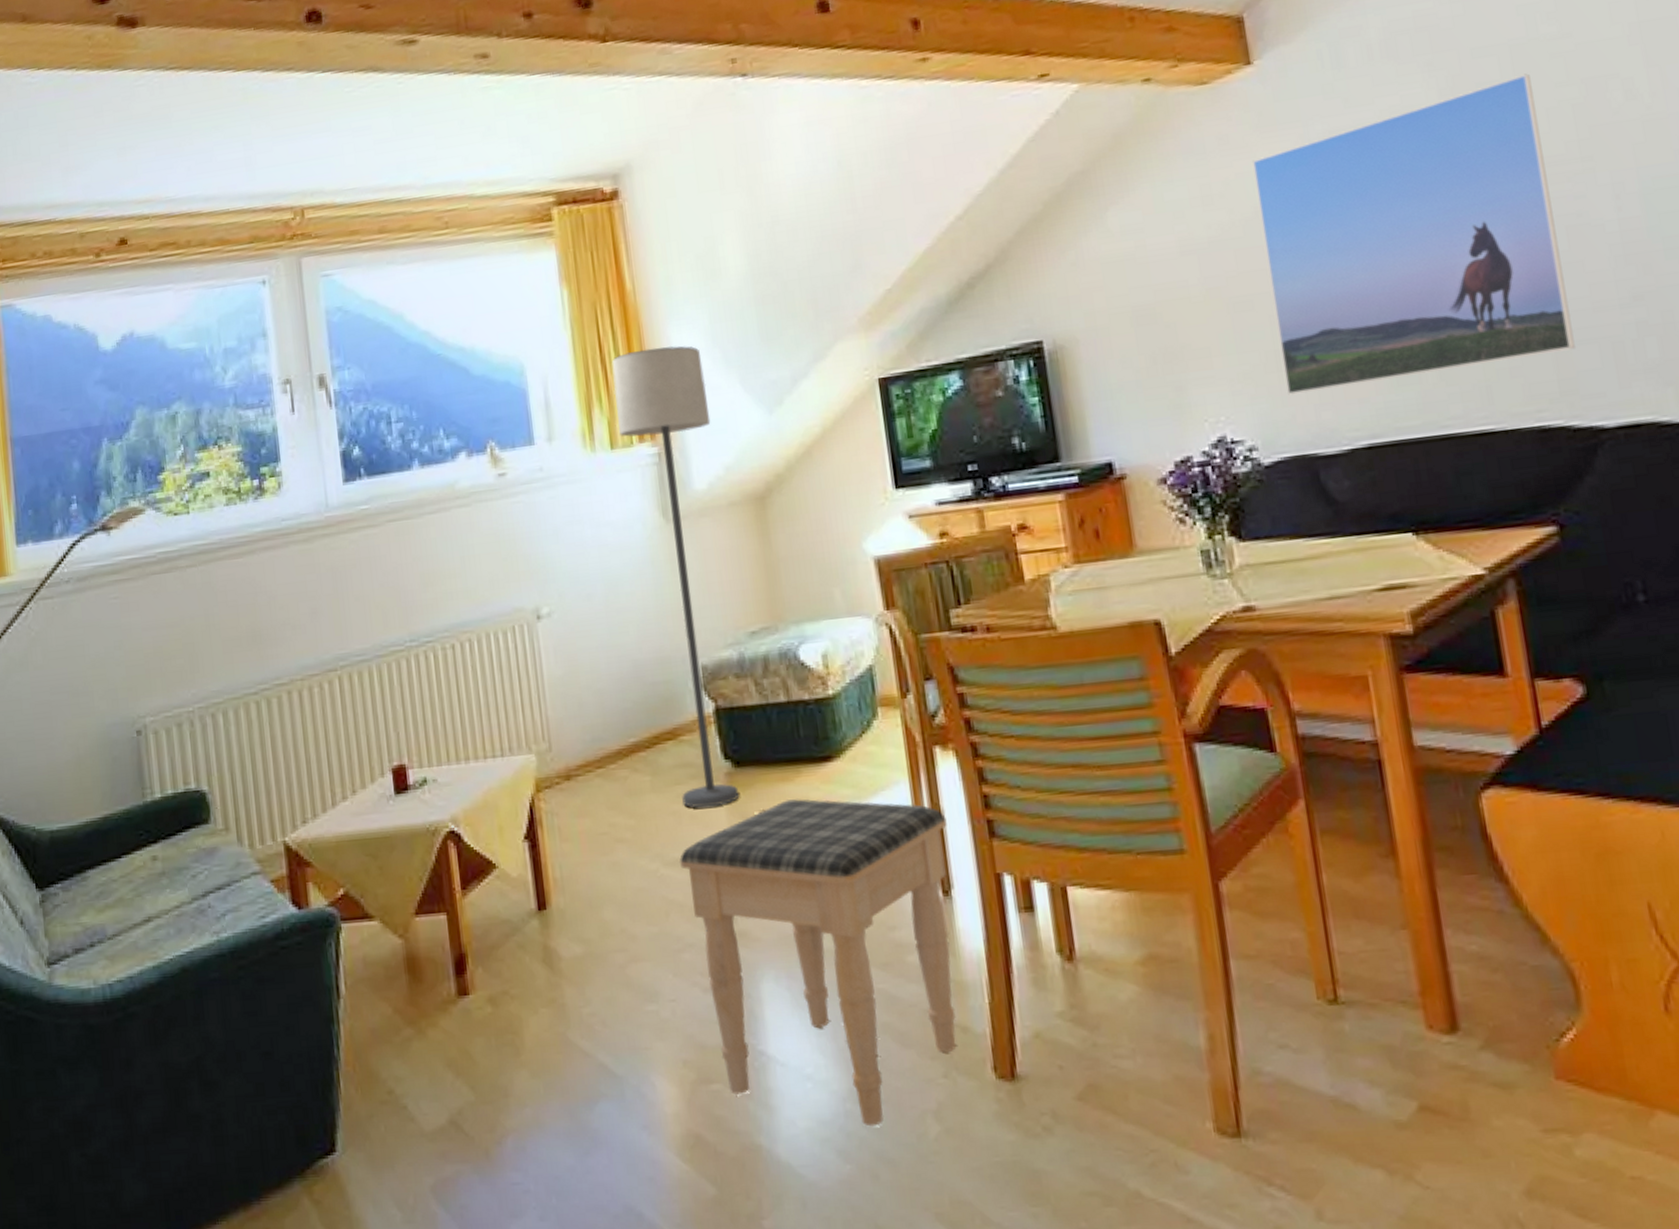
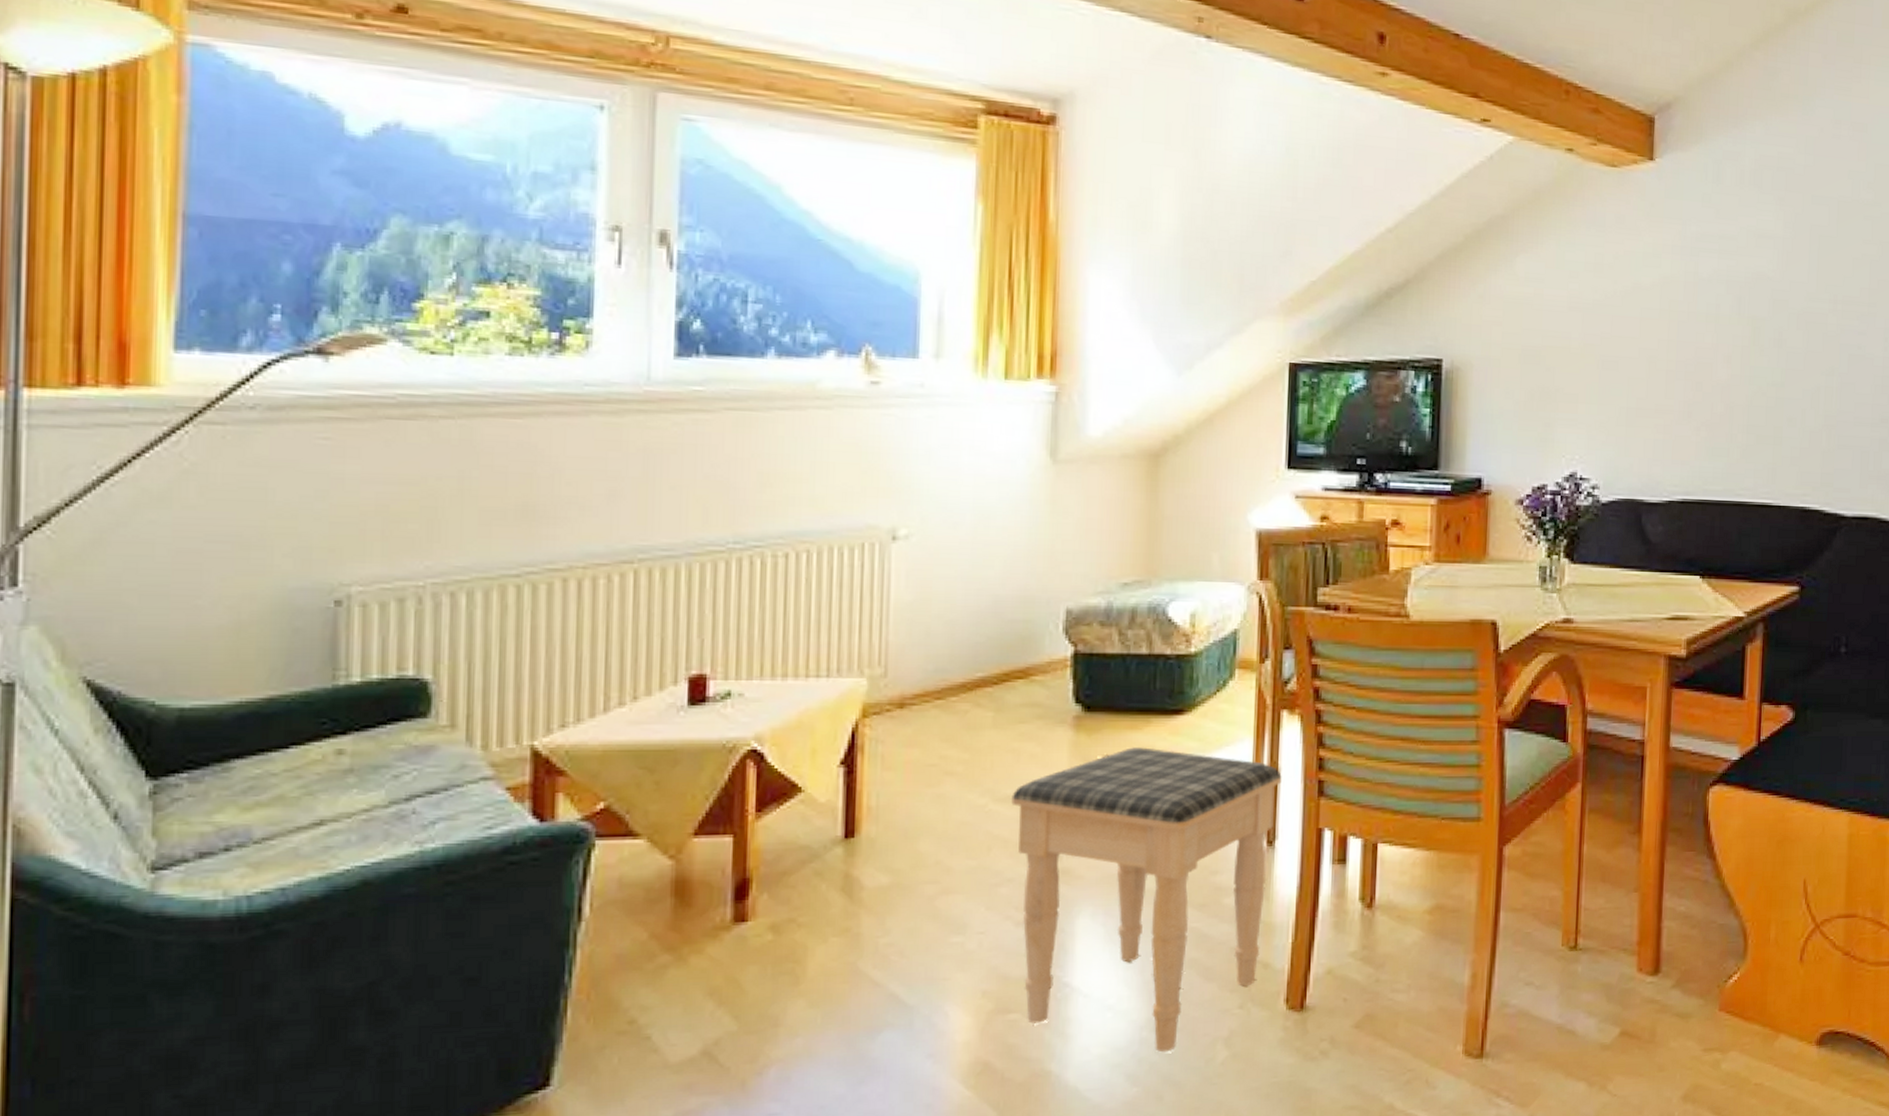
lamp: present [611,345,740,808] -> none [1017,284,1118,748]
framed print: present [1252,73,1575,395] -> none [1630,226,1848,452]

